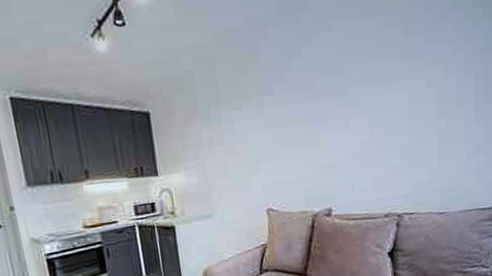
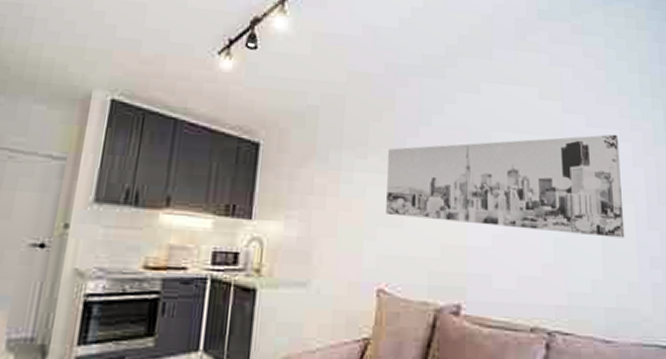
wall art: none [258,47,456,152] -> present [386,134,625,238]

